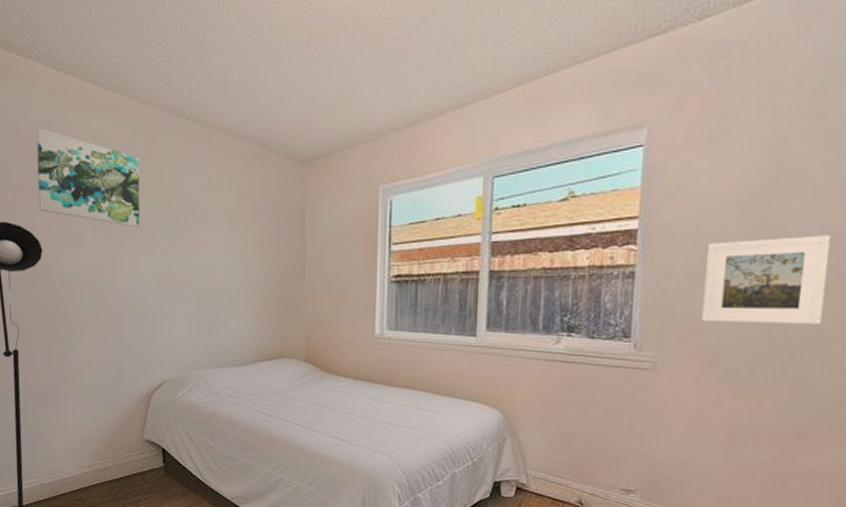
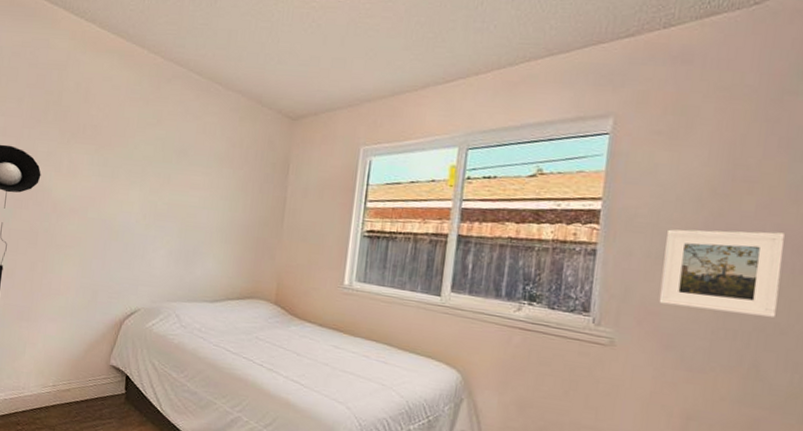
wall art: present [36,127,141,228] -> none [43,65,142,163]

